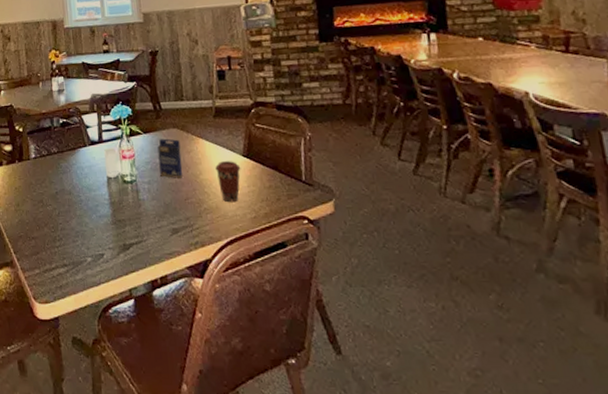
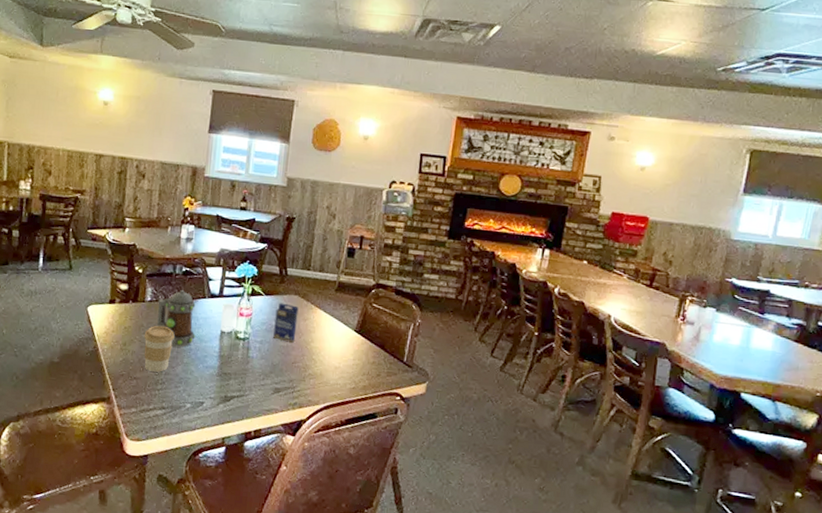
coffee cup: none [34,180,64,229] -> present [144,325,175,372]
mug: none [42,142,84,200] -> present [157,290,196,347]
coffee cup: present [215,161,241,203] -> none [327,333,351,372]

